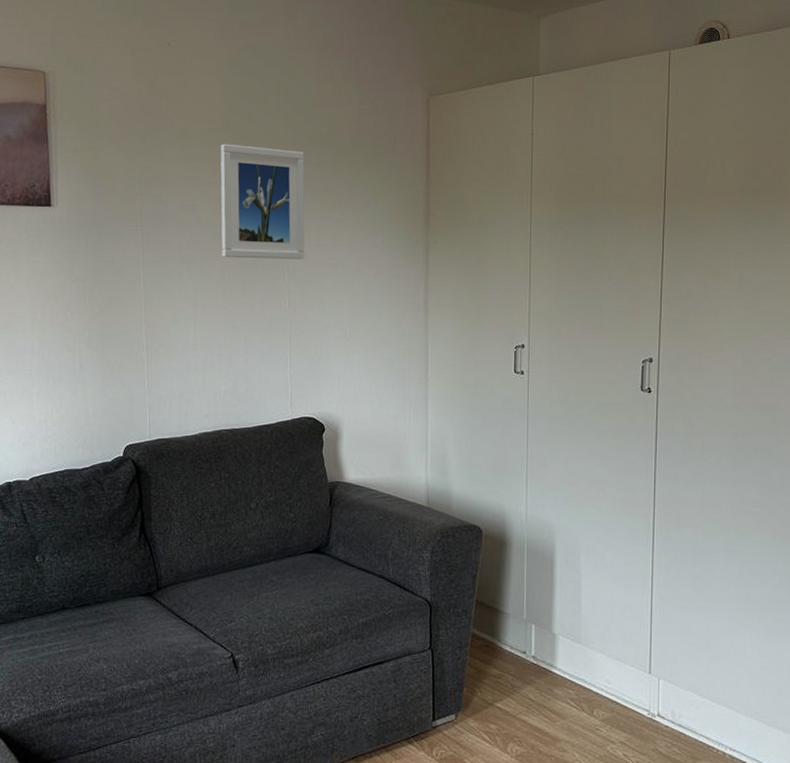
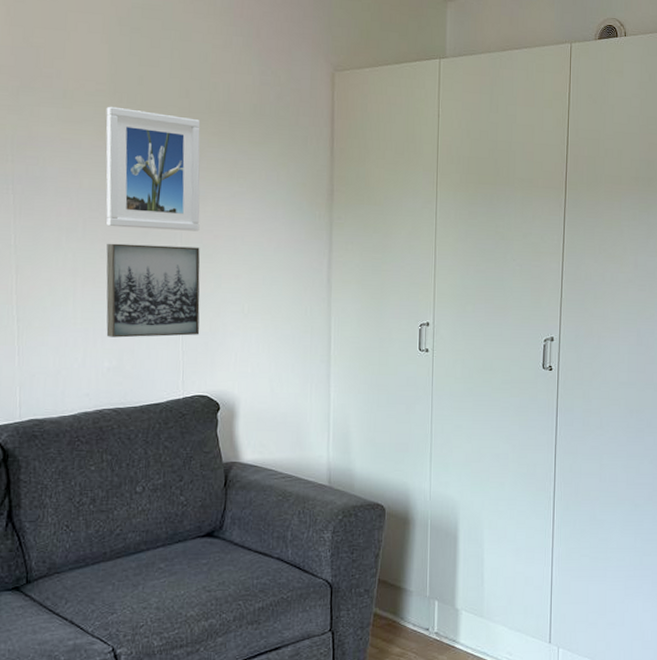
wall art: none [222,273,306,363] -> present [106,243,200,338]

